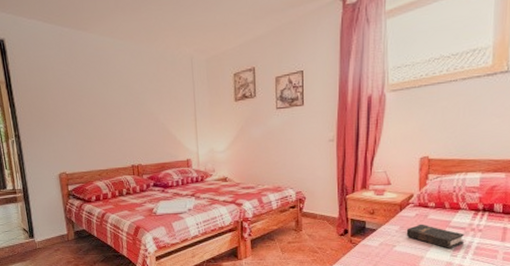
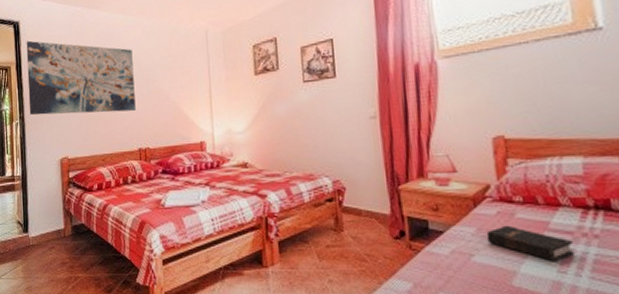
wall art: none [14,60,128,134] -> present [26,40,136,116]

